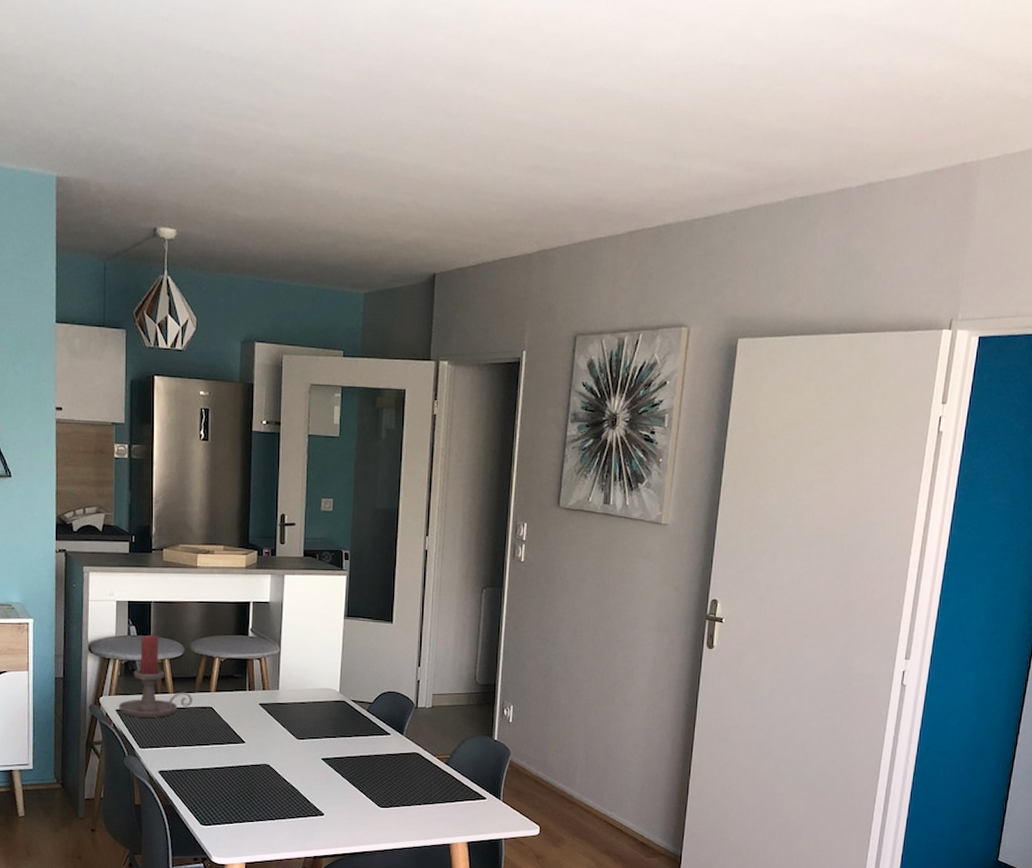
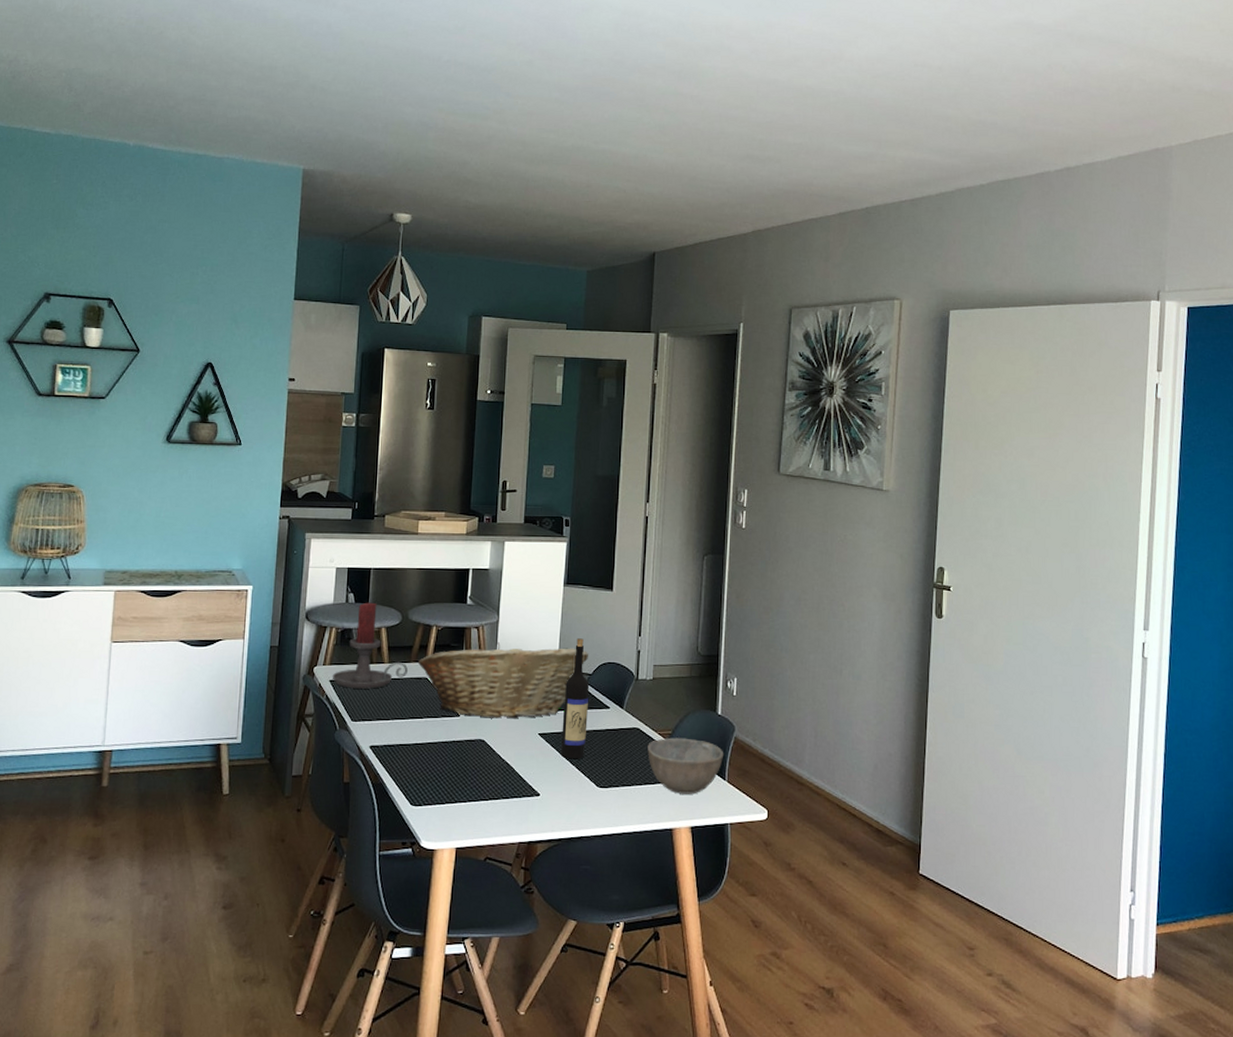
fruit basket: none [202,673,370,745] -> present [417,642,589,719]
wine bottle: none [344,669,371,782] -> present [561,638,590,759]
bowl: none [427,761,500,813] -> present [647,737,724,794]

